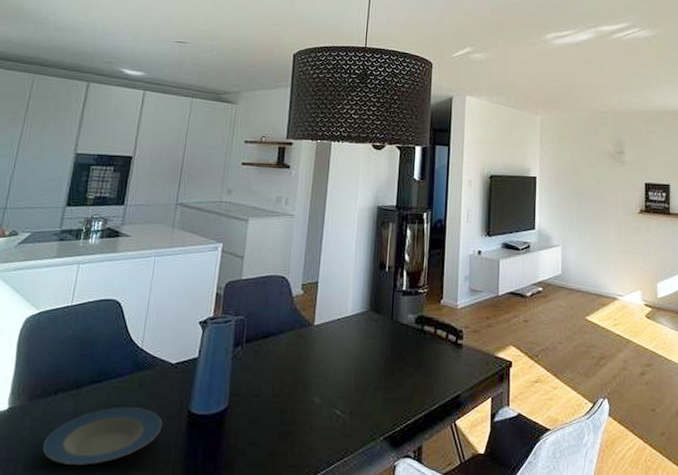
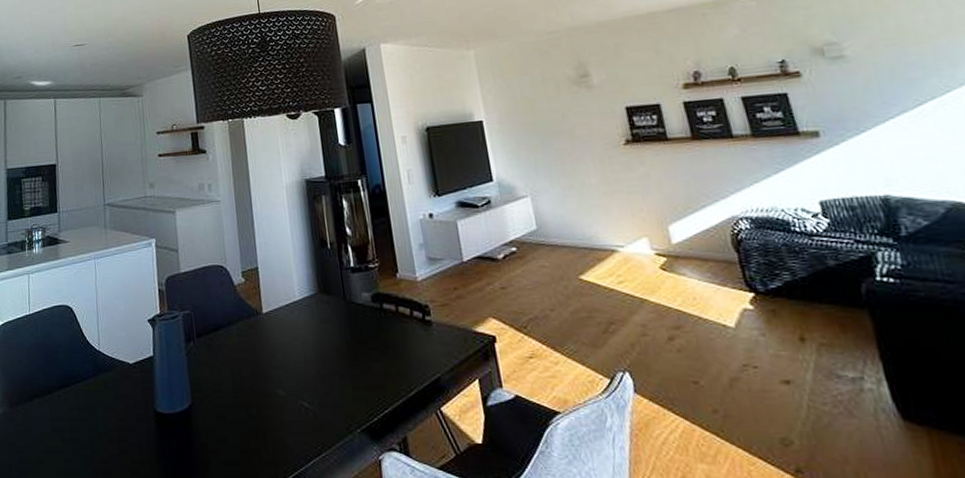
plate: present [42,407,163,465] -> none [29,409,133,468]

